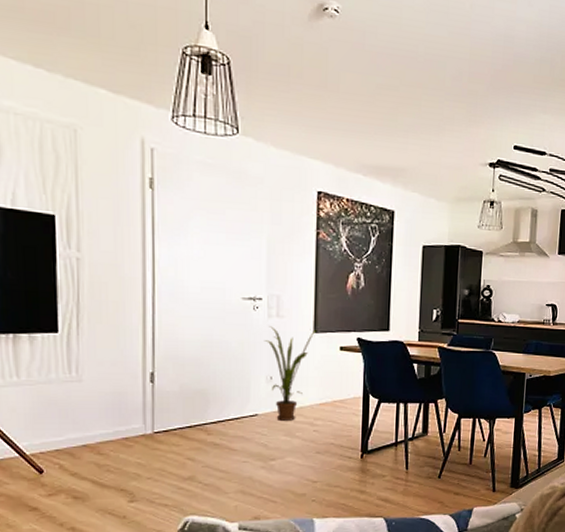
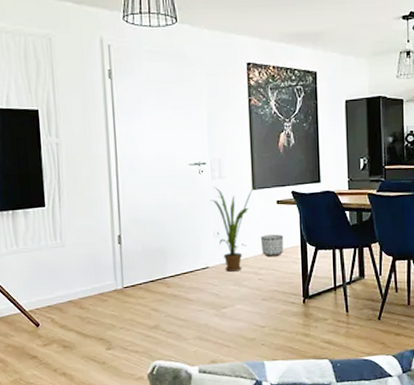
planter: none [318,383,345,408] -> present [260,234,284,257]

